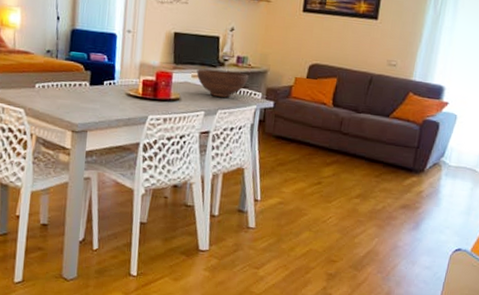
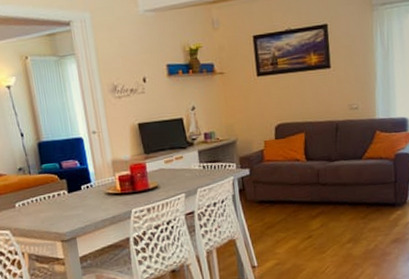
fruit bowl: present [196,68,249,98] -> none [168,148,220,177]

